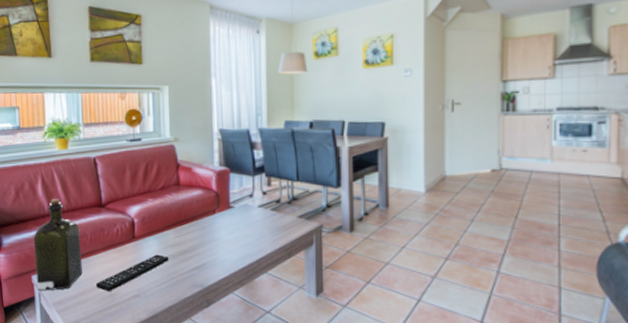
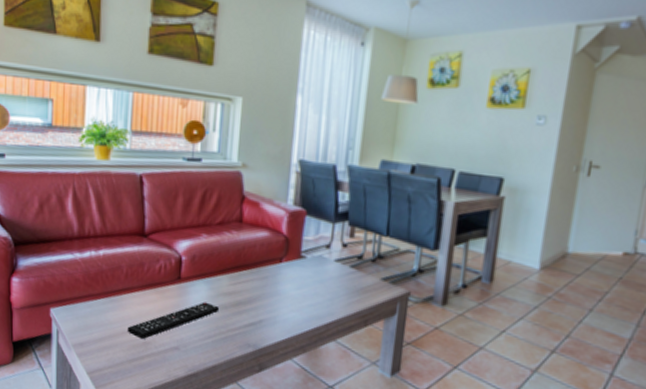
liquor: present [33,199,82,291] -> none [55,219,115,330]

